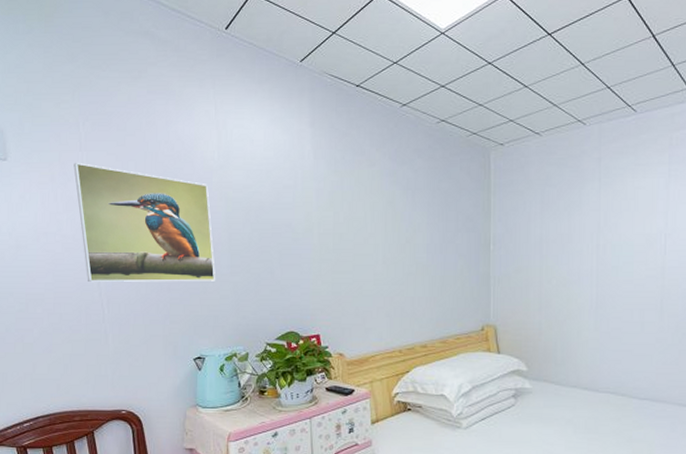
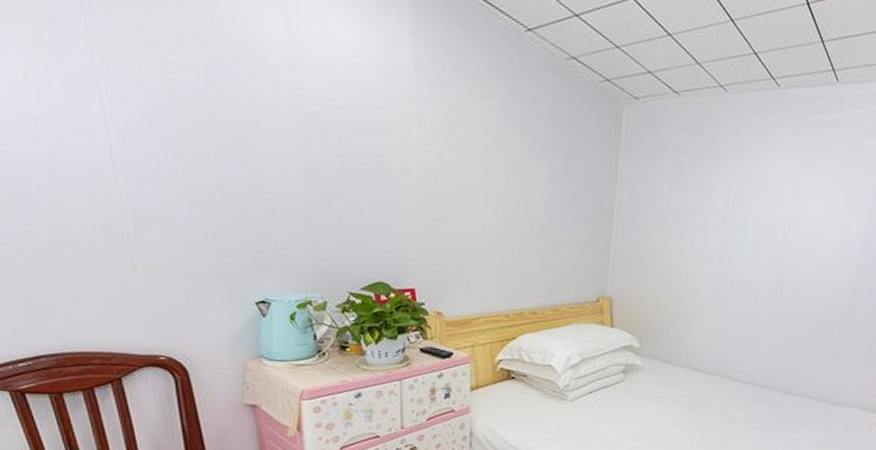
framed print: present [74,162,215,282] -> none [72,24,284,212]

